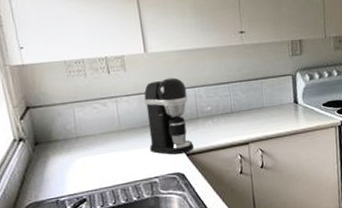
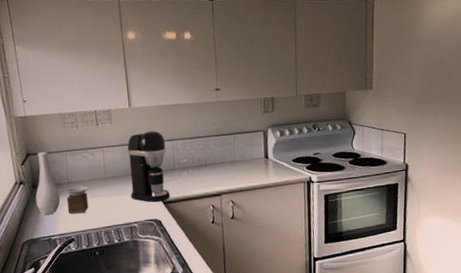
vase: none [38,103,102,174] -> present [35,151,89,215]

